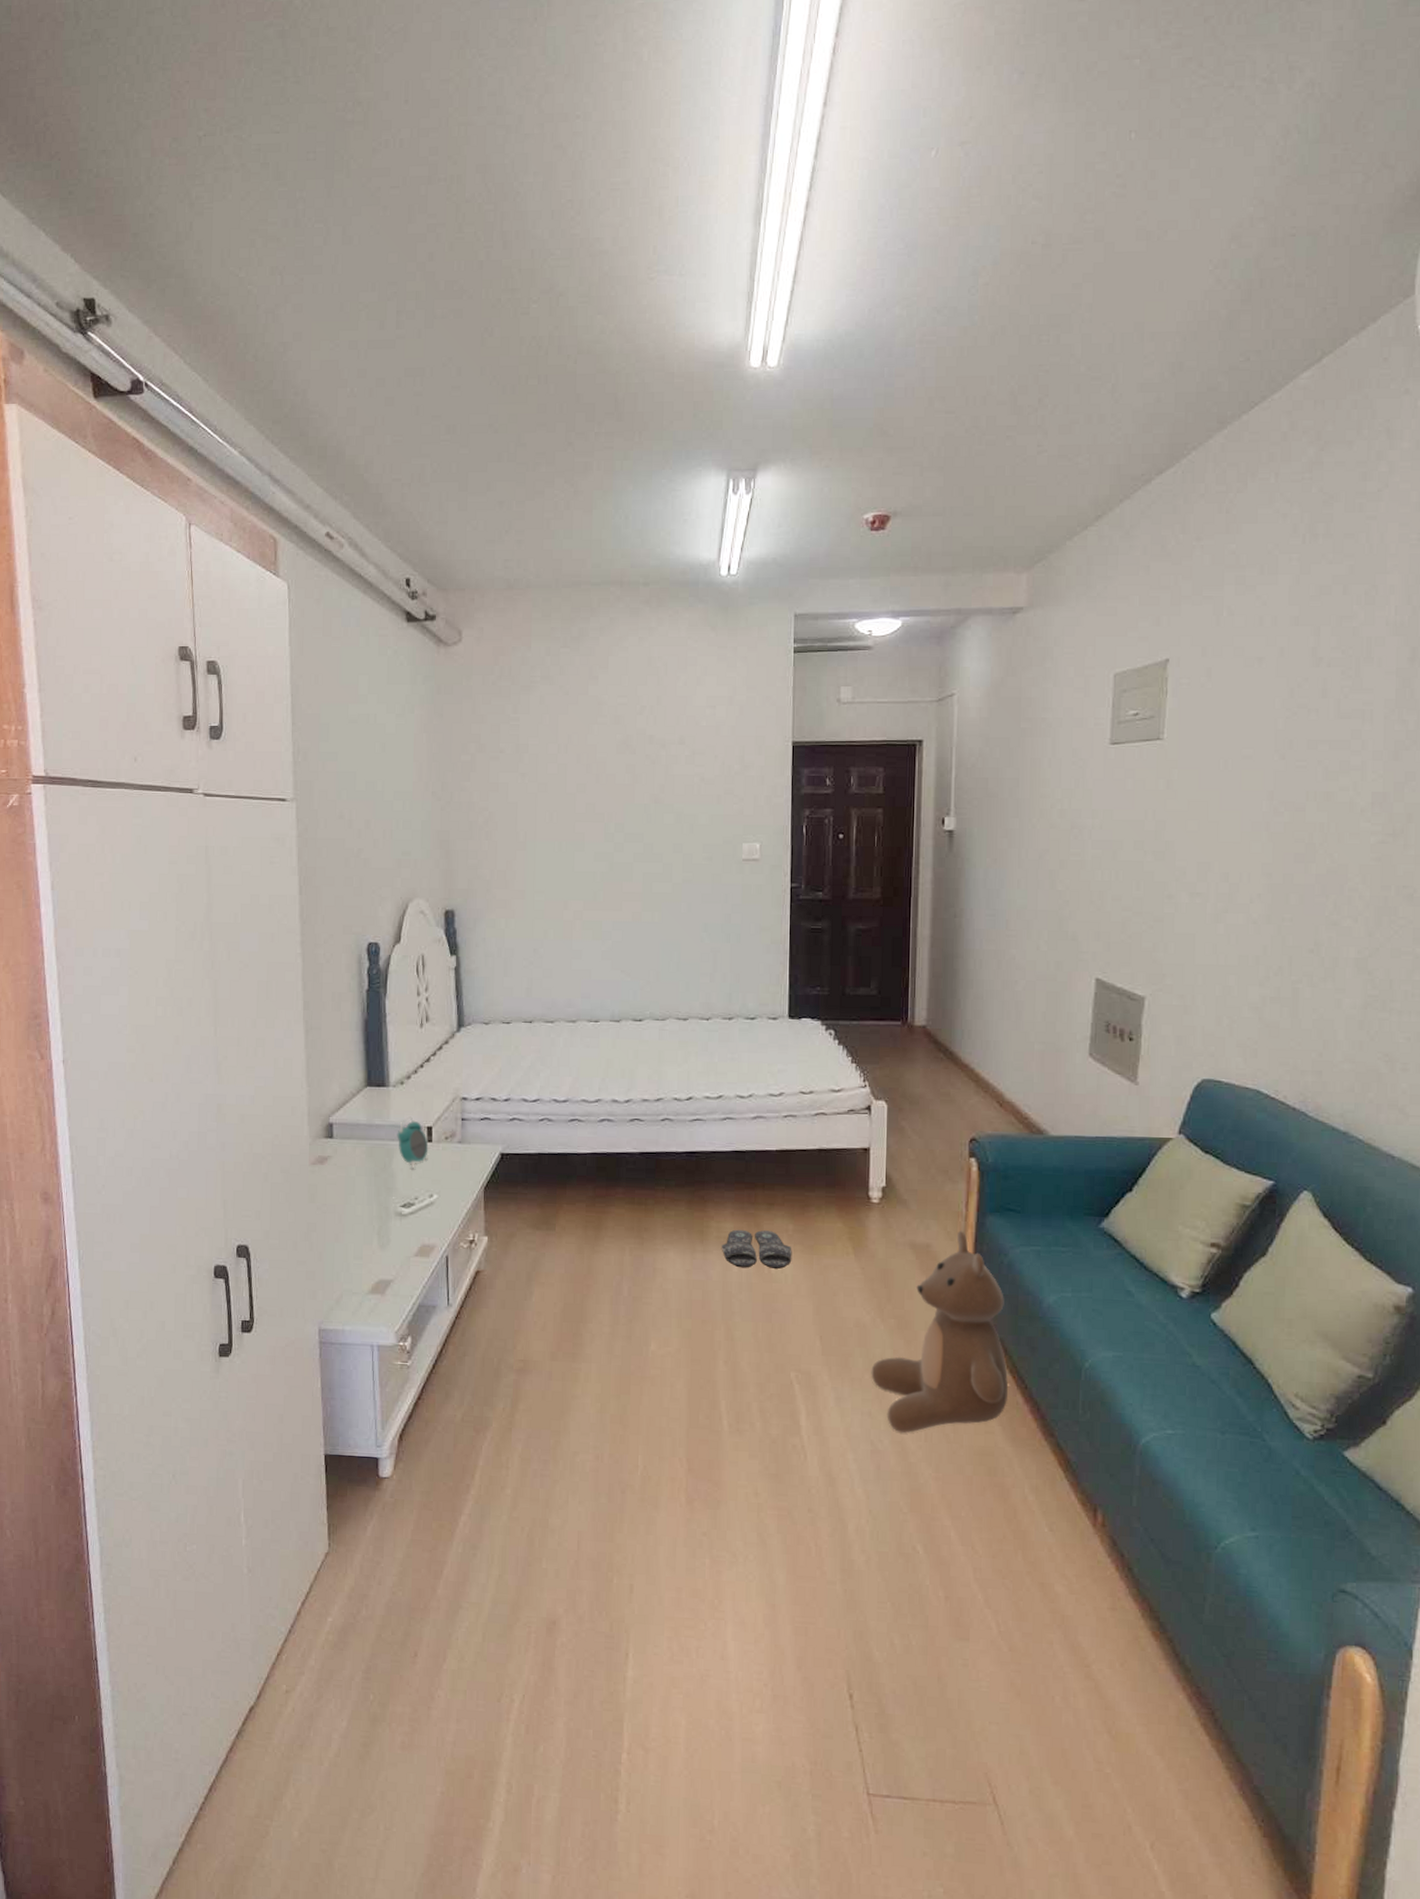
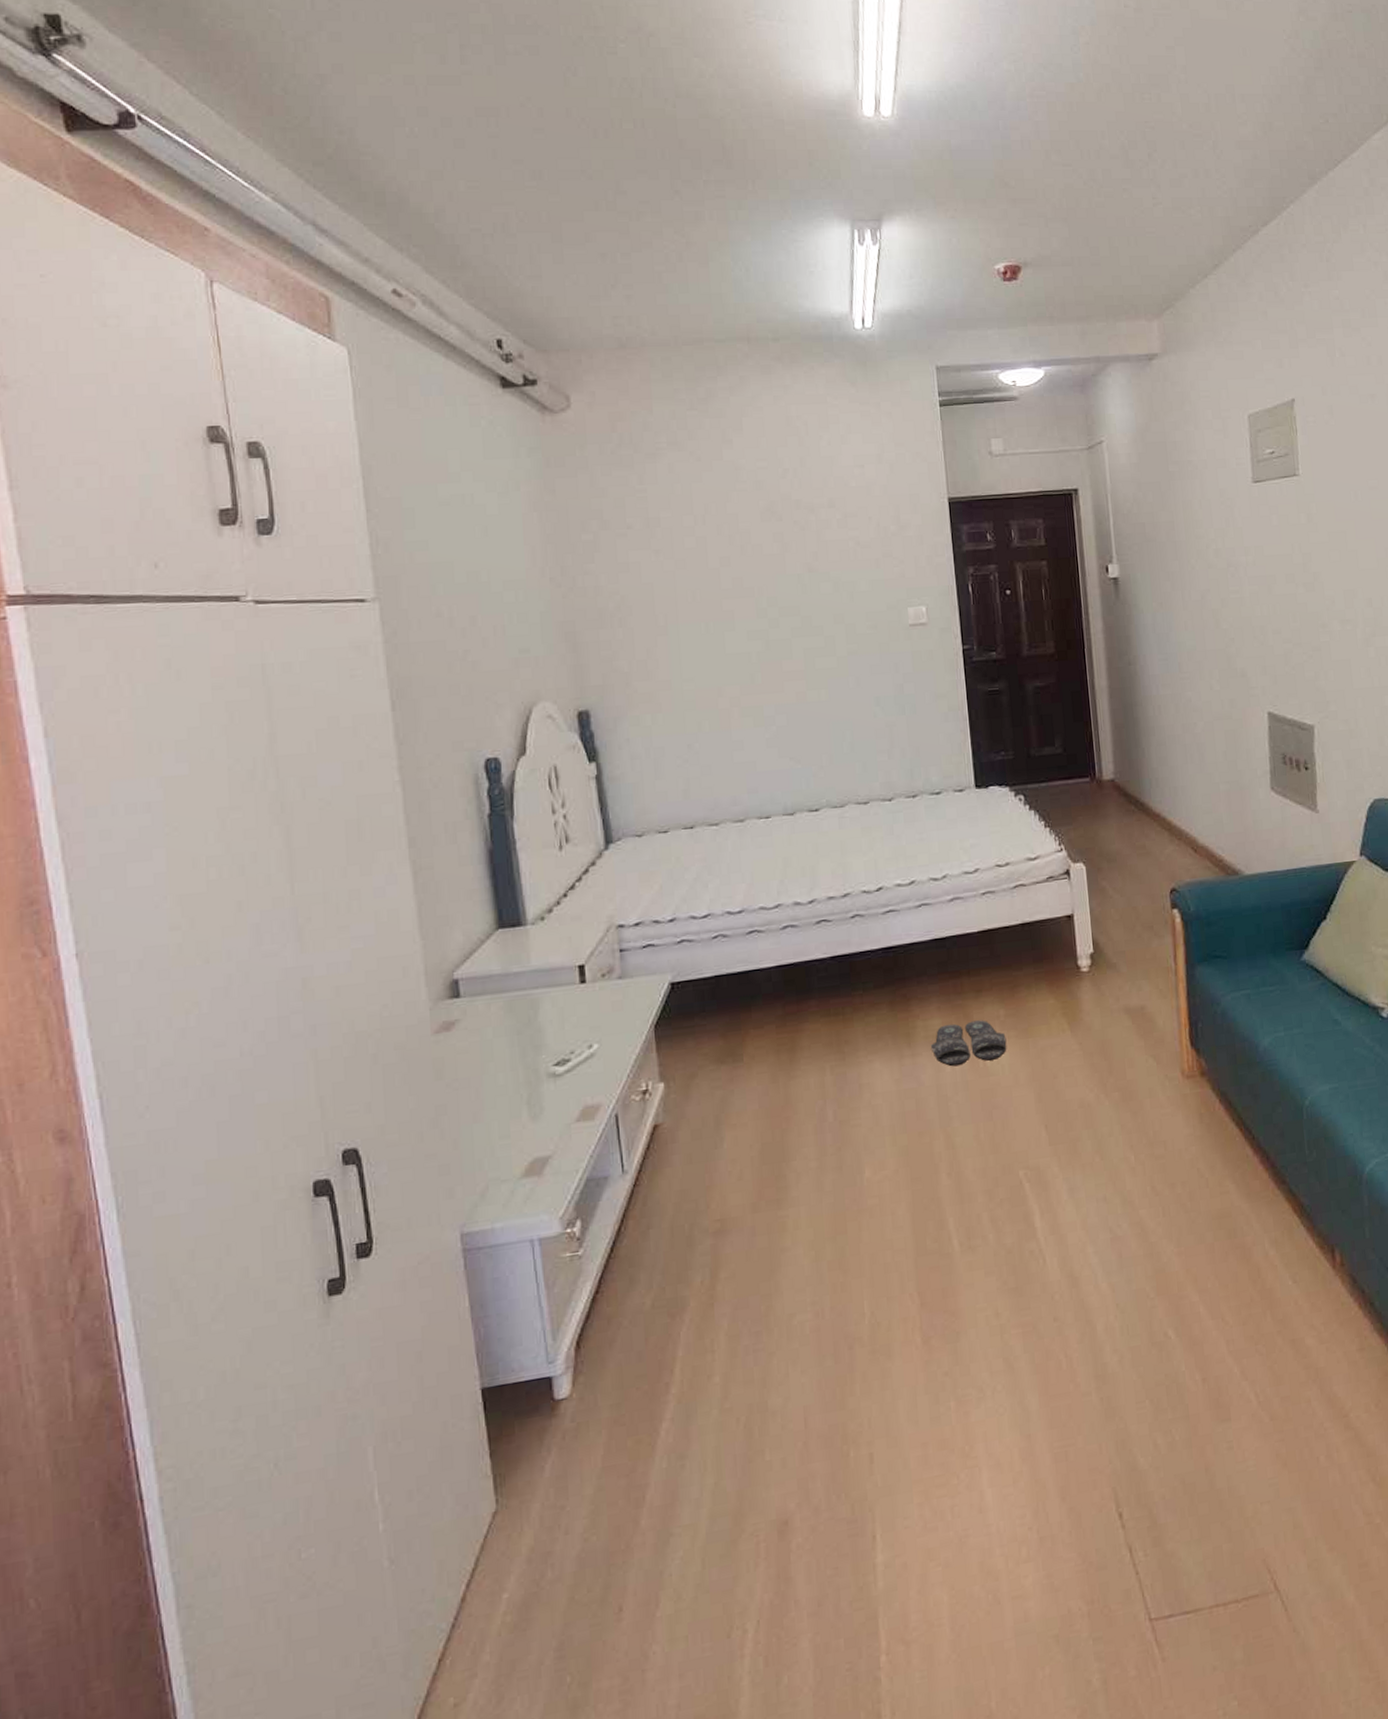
alarm clock: present [397,1116,429,1170] -> none [541,956,582,1020]
teddy bear: present [871,1230,1008,1433] -> none [1101,986,1238,1212]

